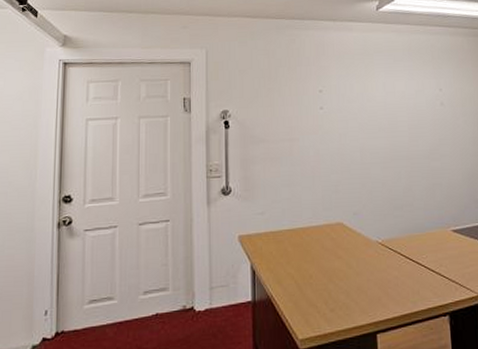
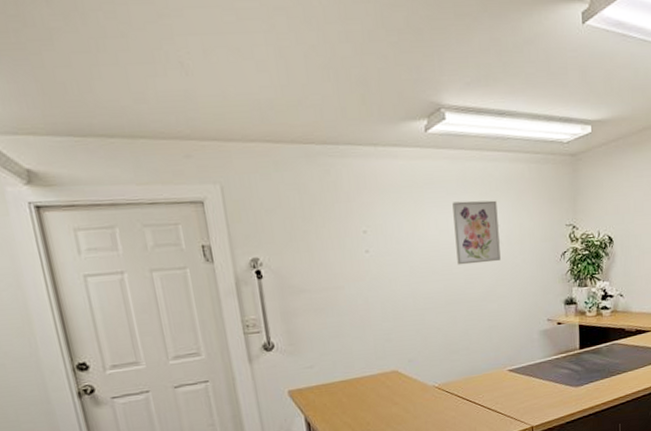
wall art: none [399,67,443,124] -> present [452,200,501,265]

